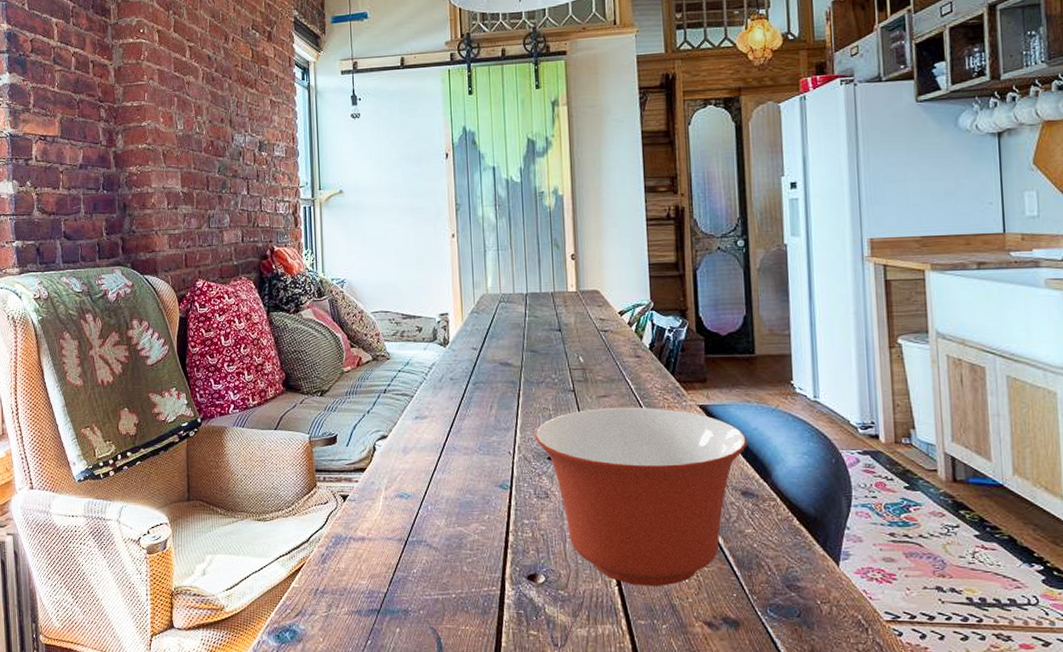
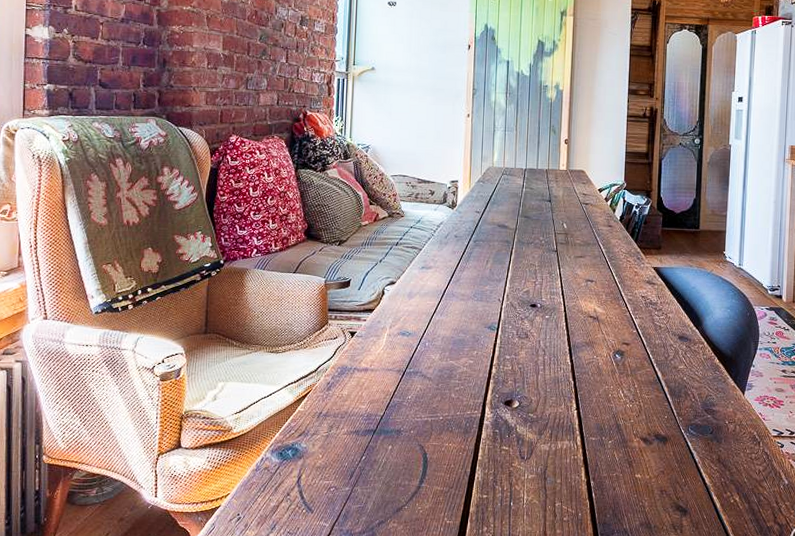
mixing bowl: present [535,407,747,586] -> none [521,266,687,410]

